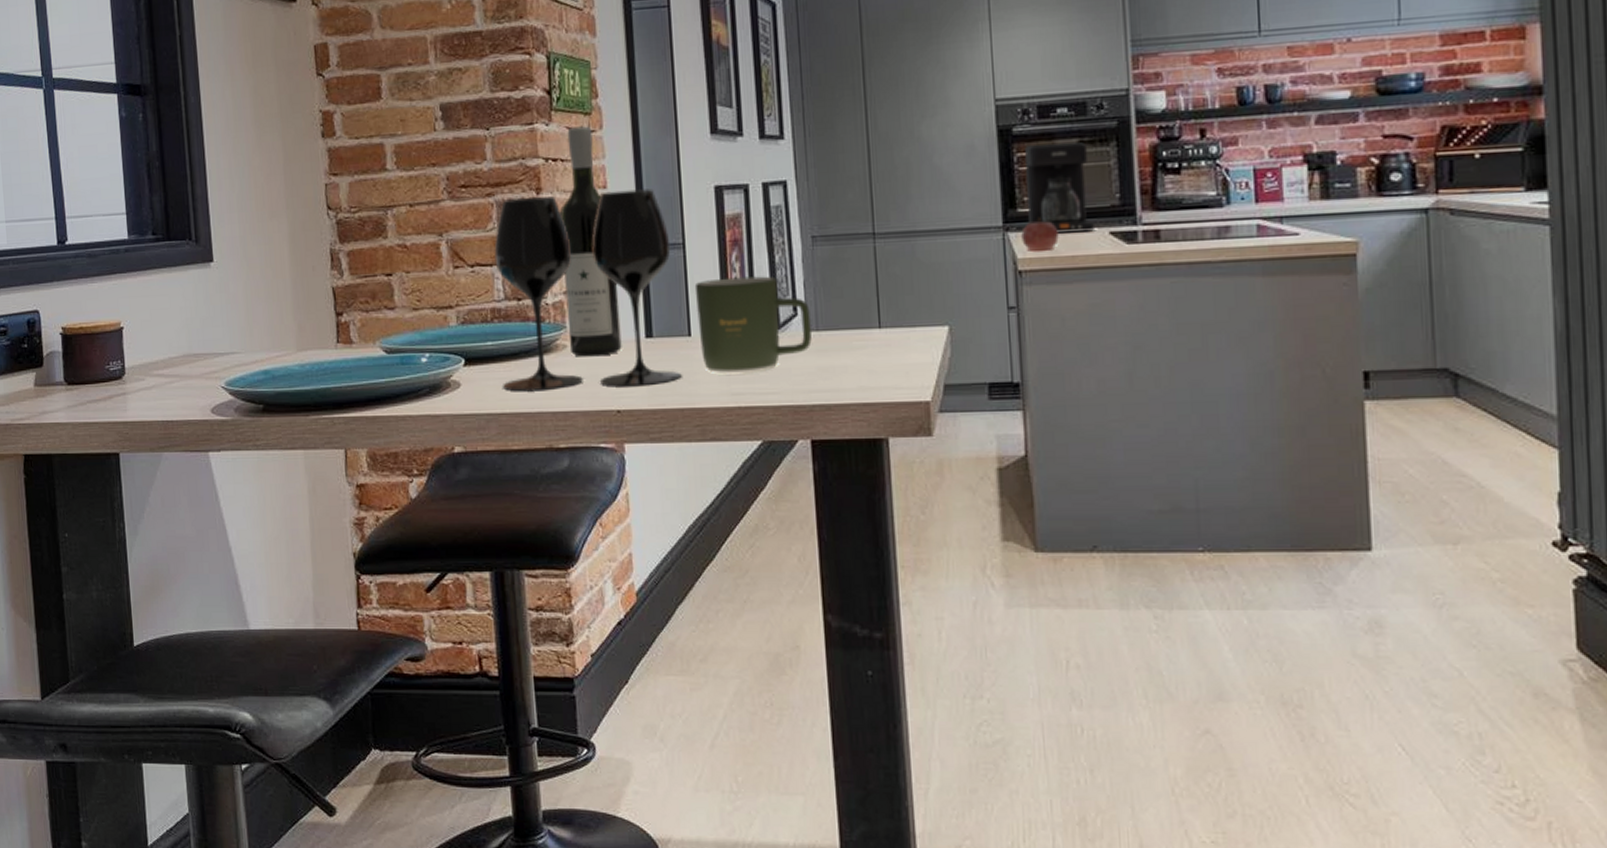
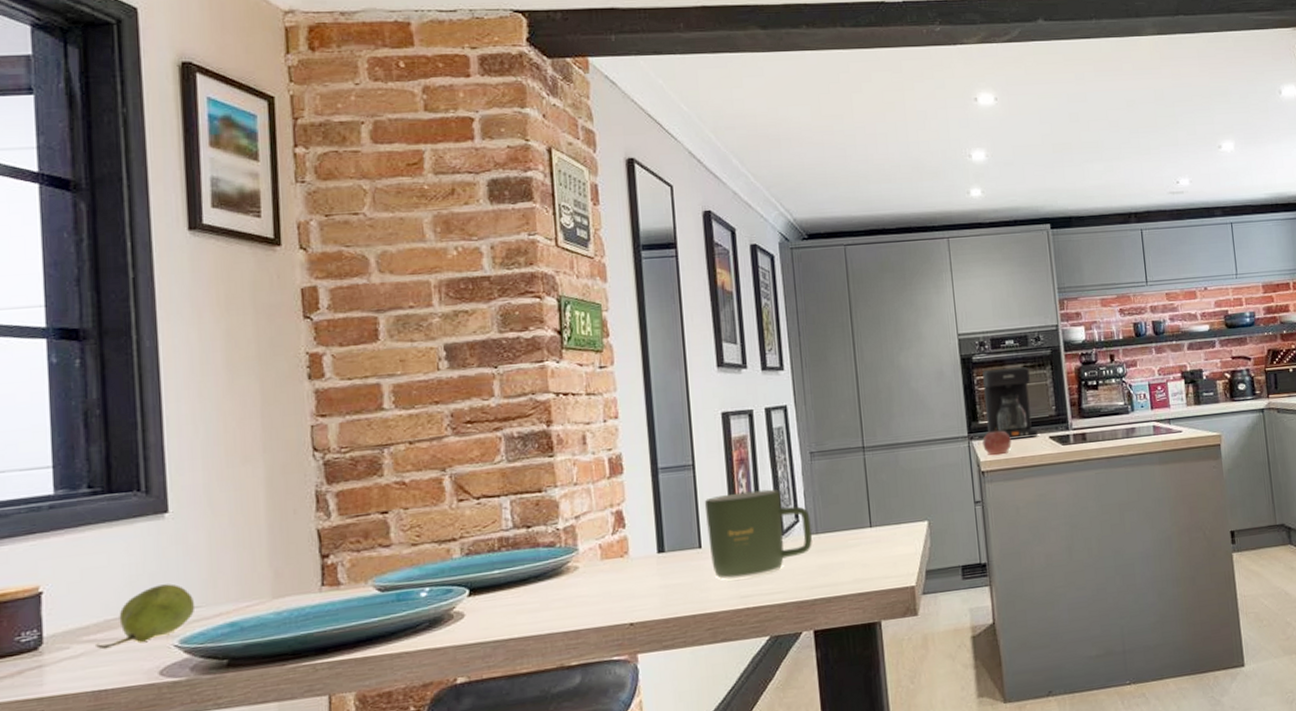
fruit: none [163,329,237,384] -> present [96,584,195,650]
wine glass: present [494,188,682,391] -> none [502,417,693,616]
bottle: present [560,126,622,357] -> none [571,362,634,577]

